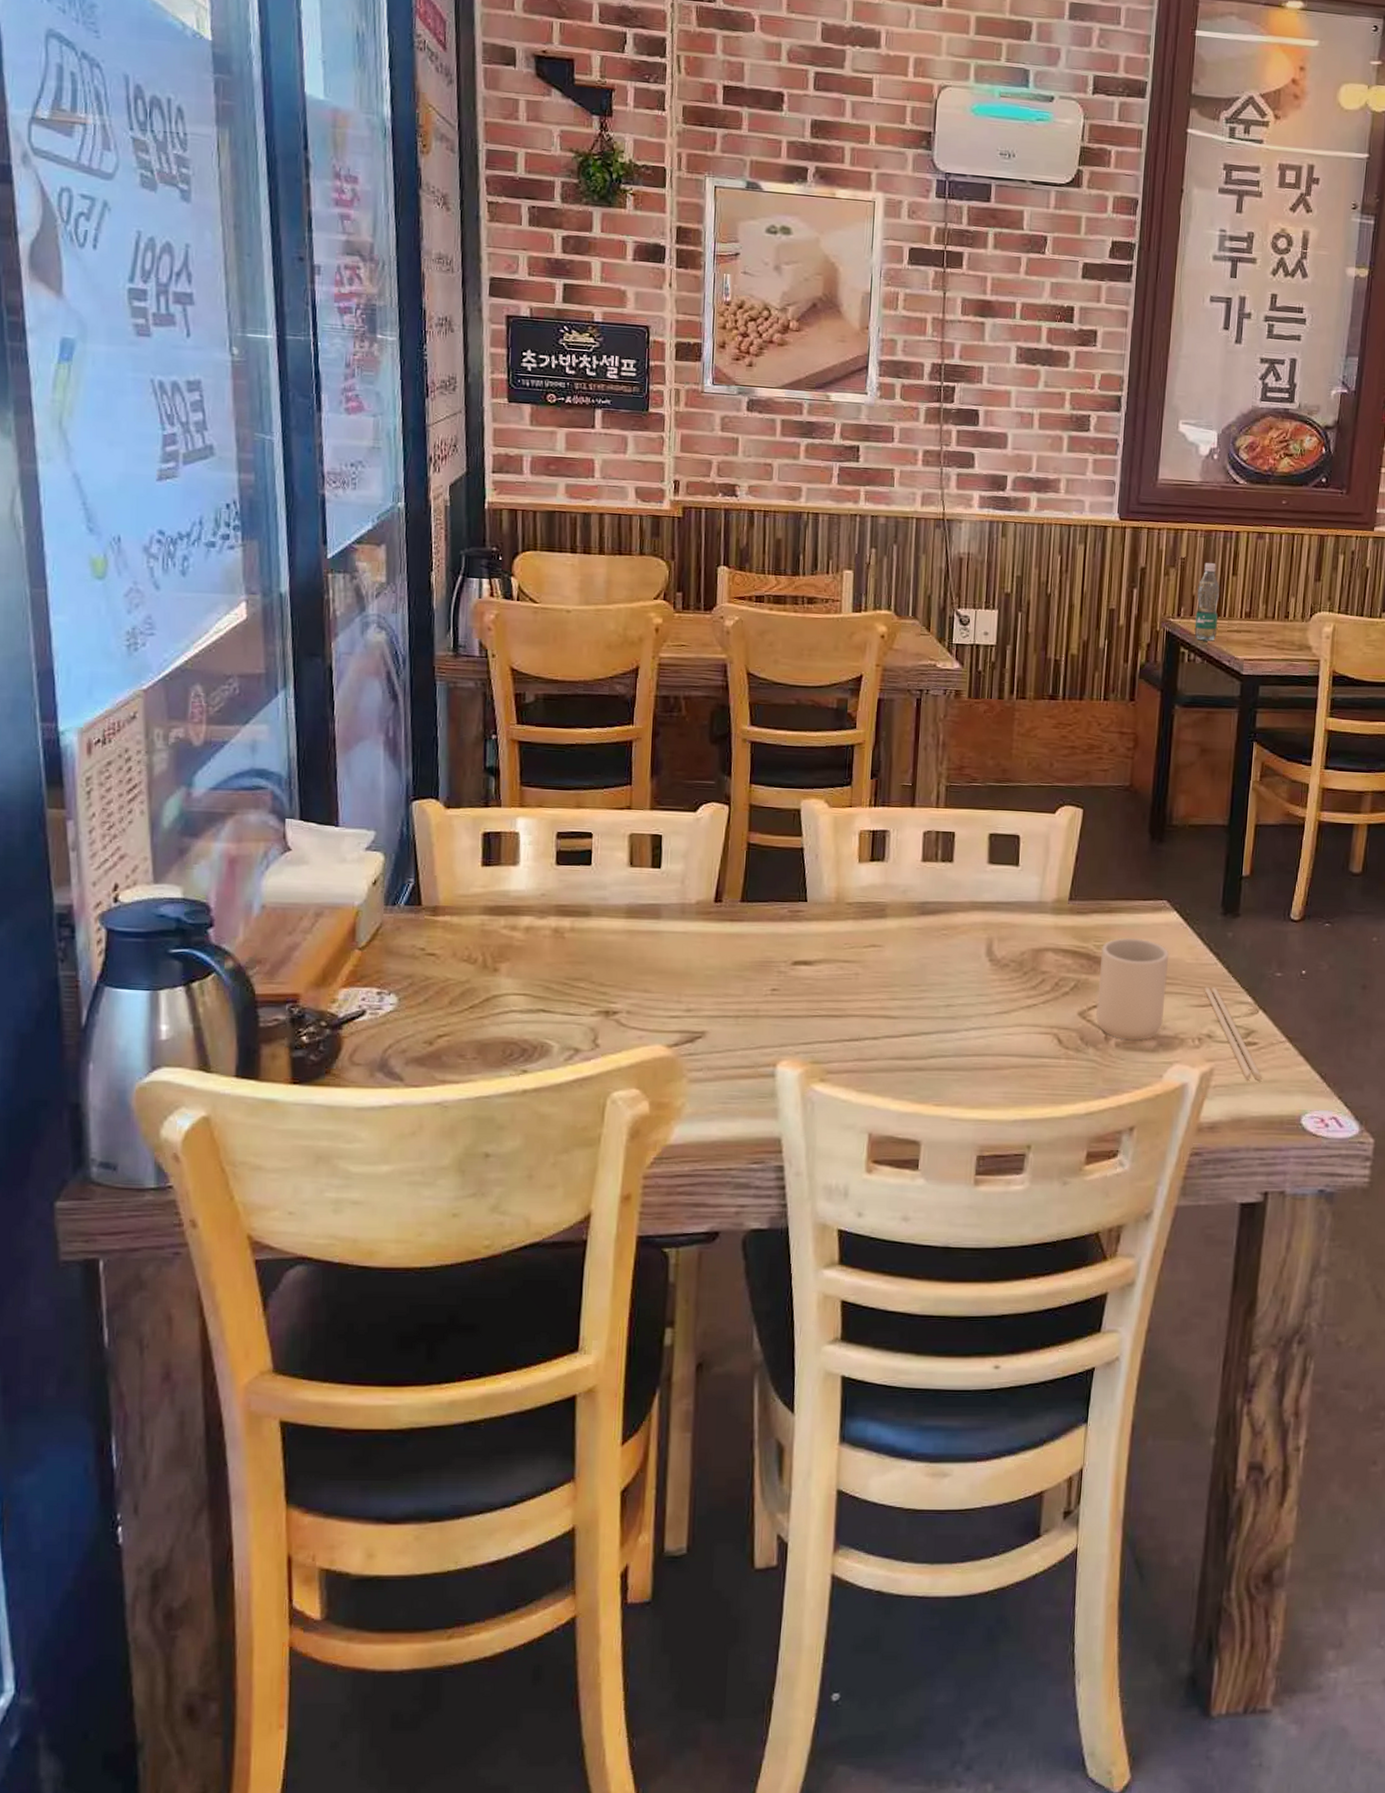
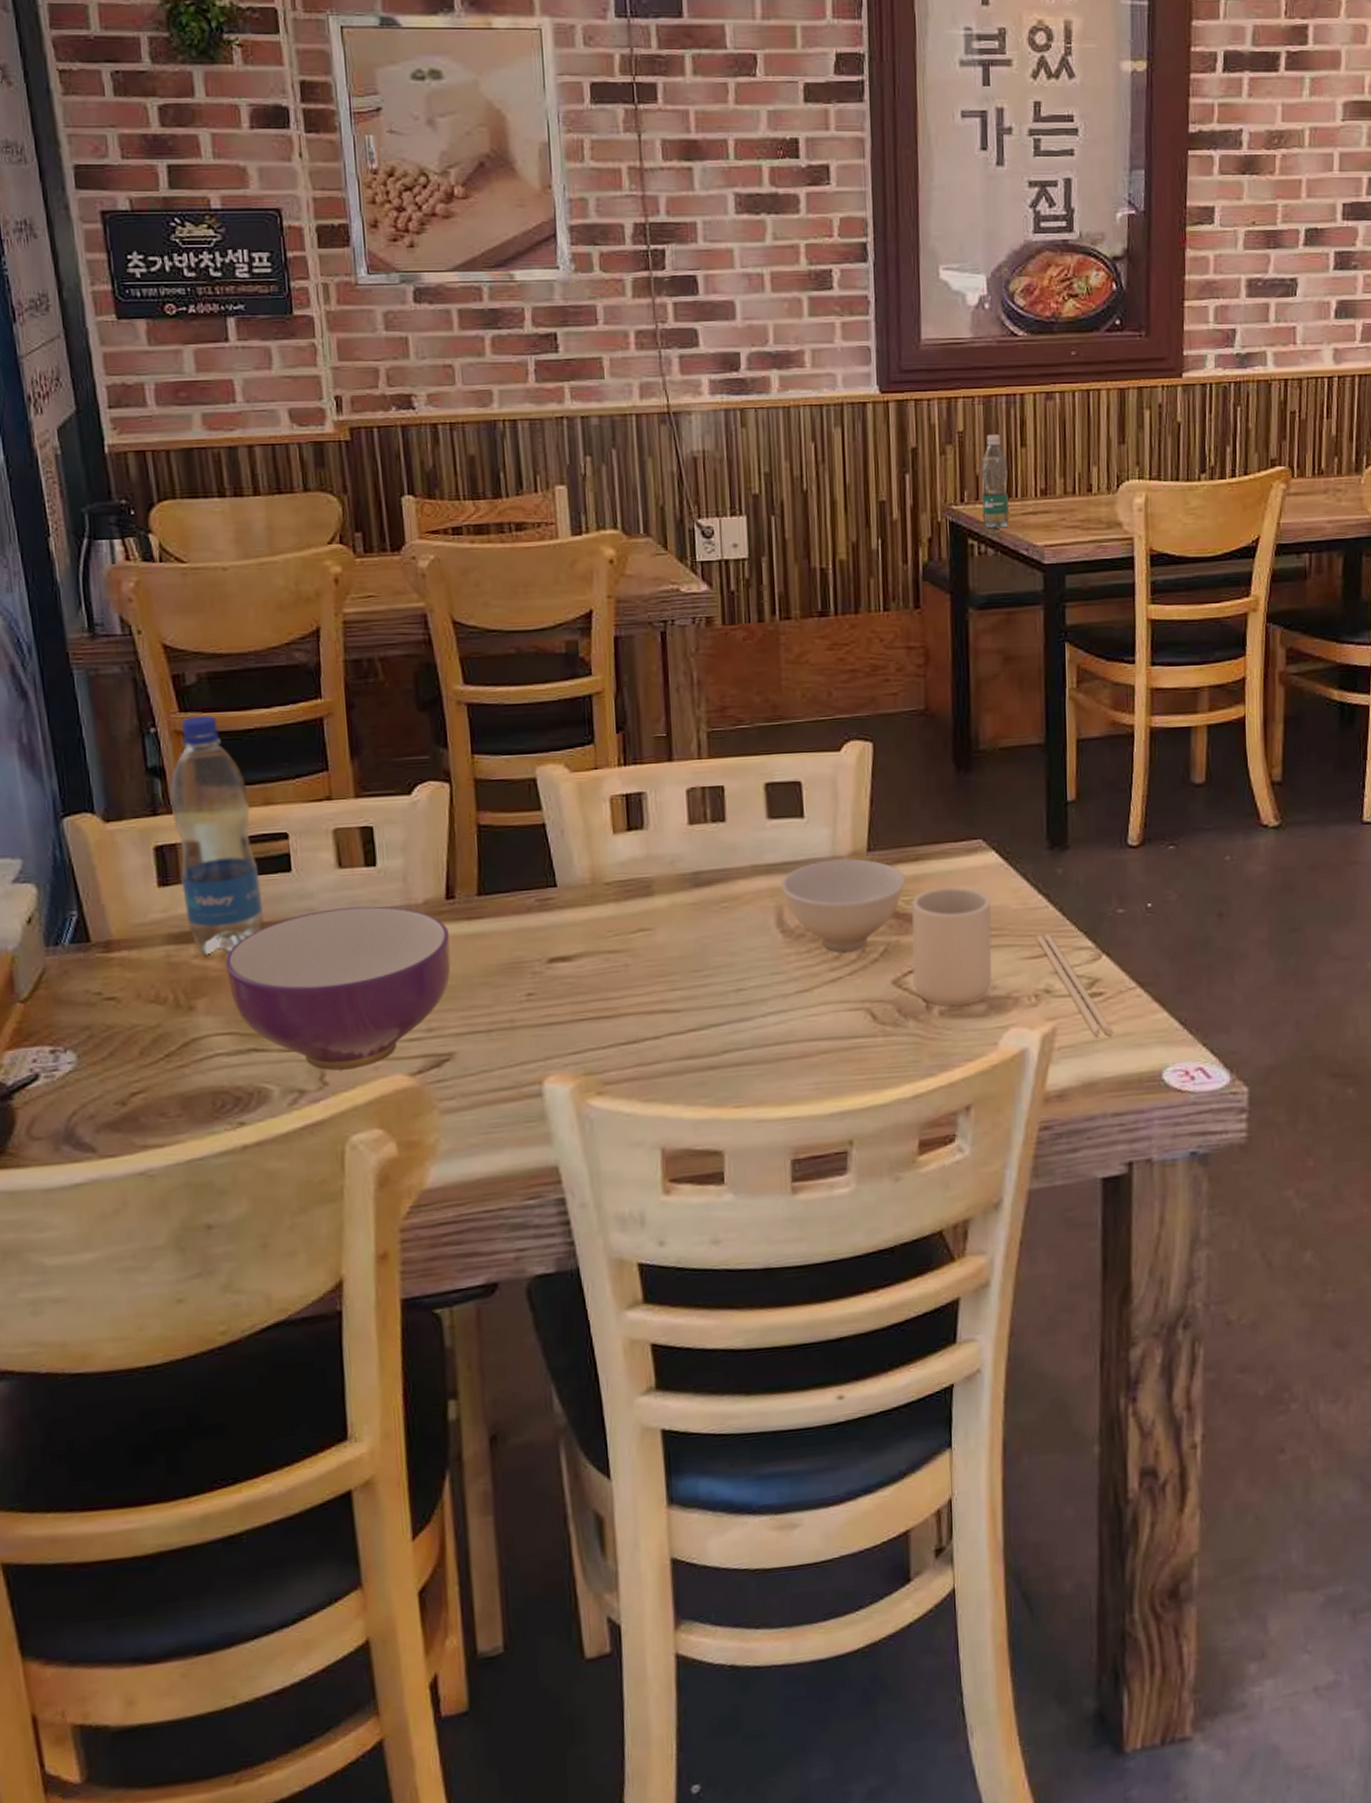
bottle: none [500,729,565,928] -> present [169,716,265,955]
bowl: none [527,900,714,1036] -> present [224,906,451,1071]
bowl: none [993,904,1100,984] -> present [780,858,907,952]

